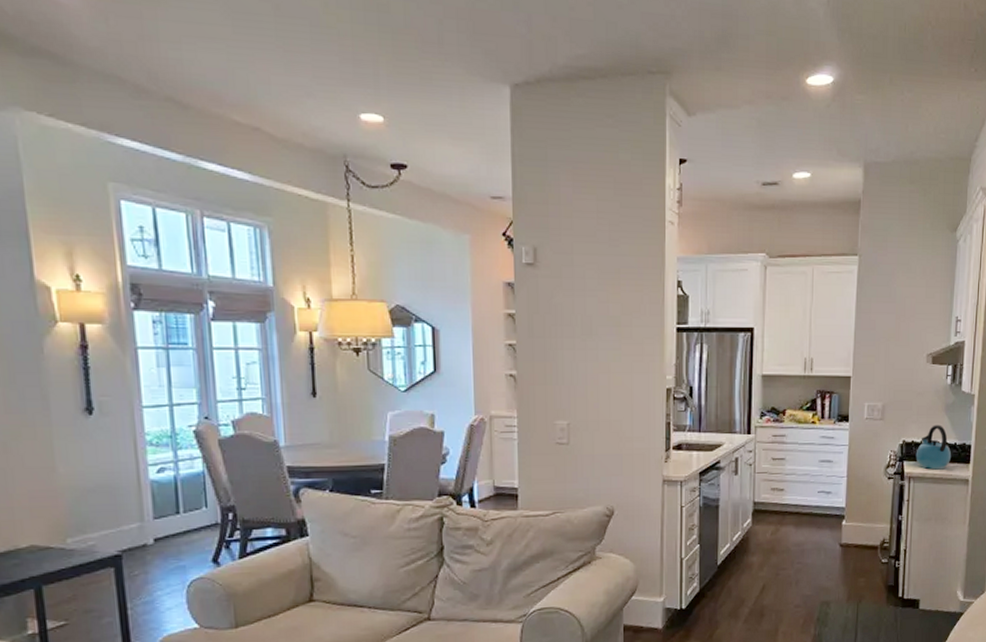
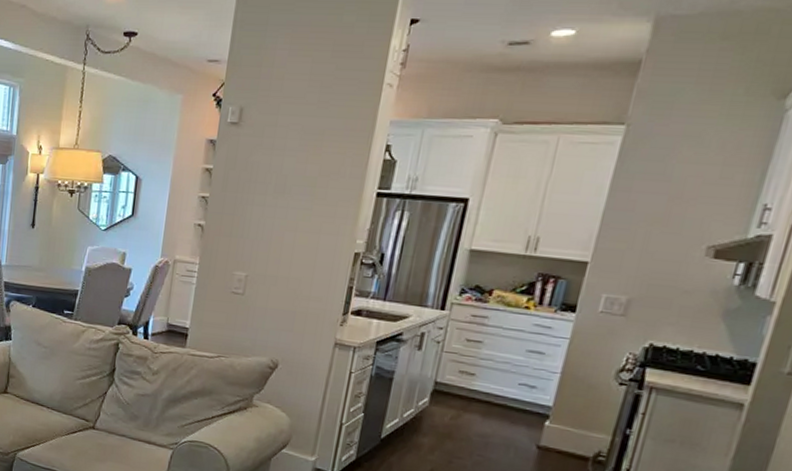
kettle: present [915,425,952,470] -> none [665,331,723,386]

